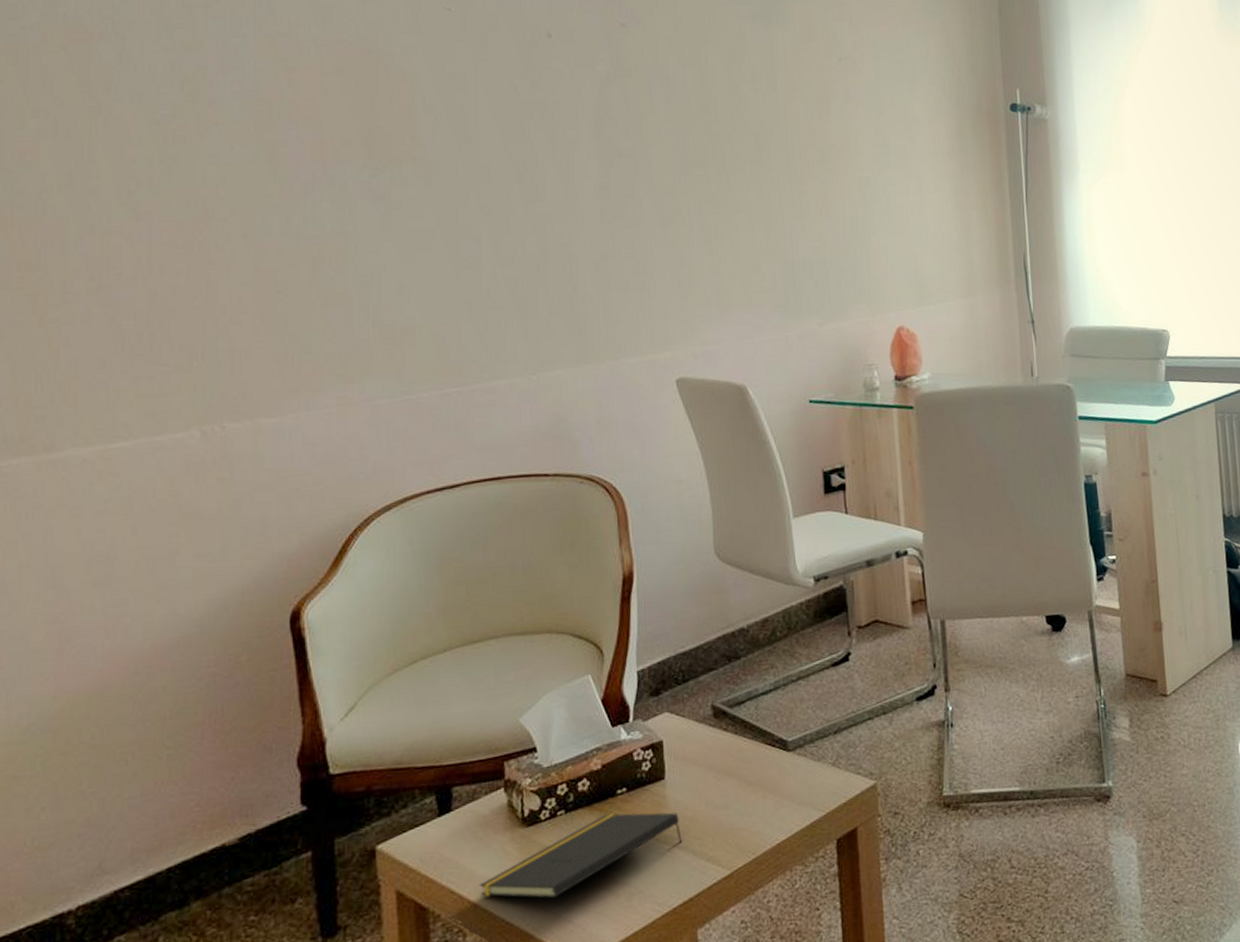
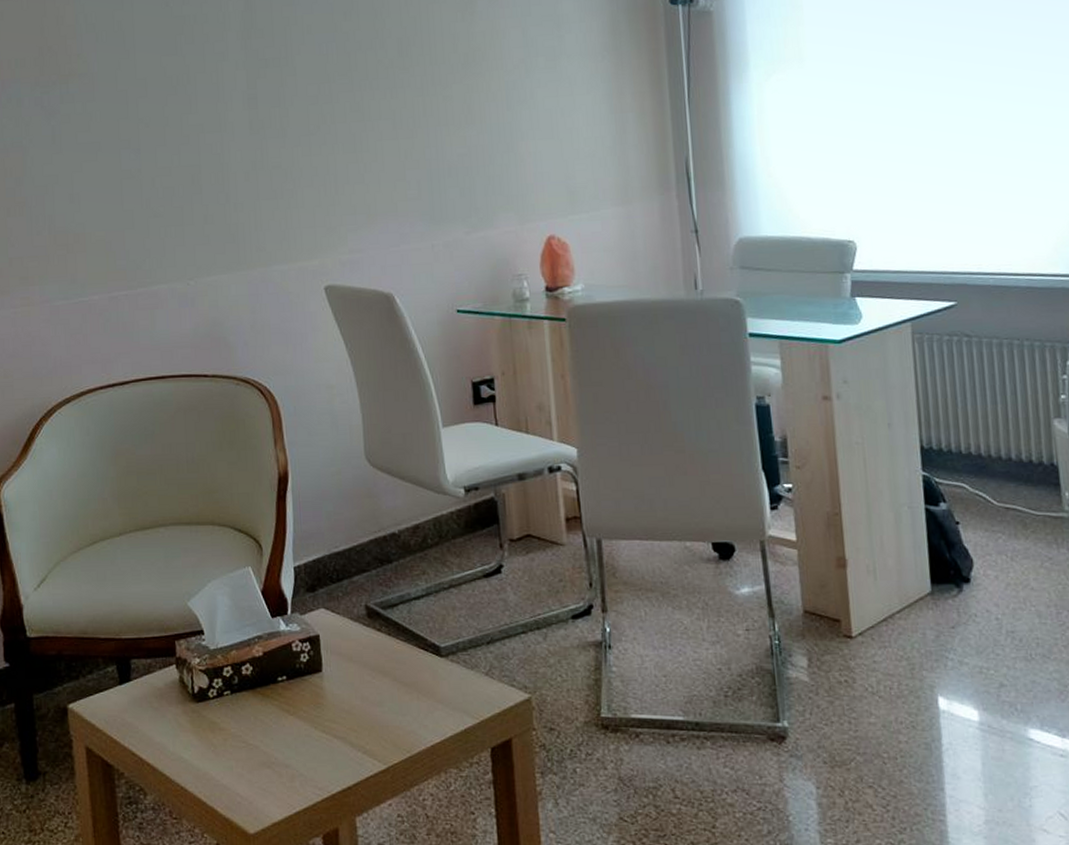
notepad: present [479,812,682,899] -> none [156,699,340,771]

